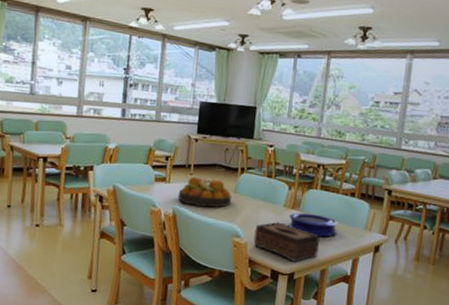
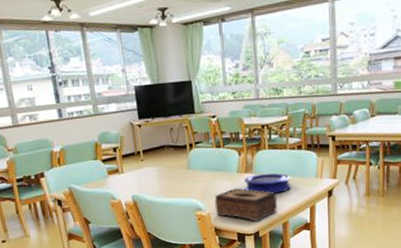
fruit bowl: present [177,176,231,208] -> none [133,160,186,190]

